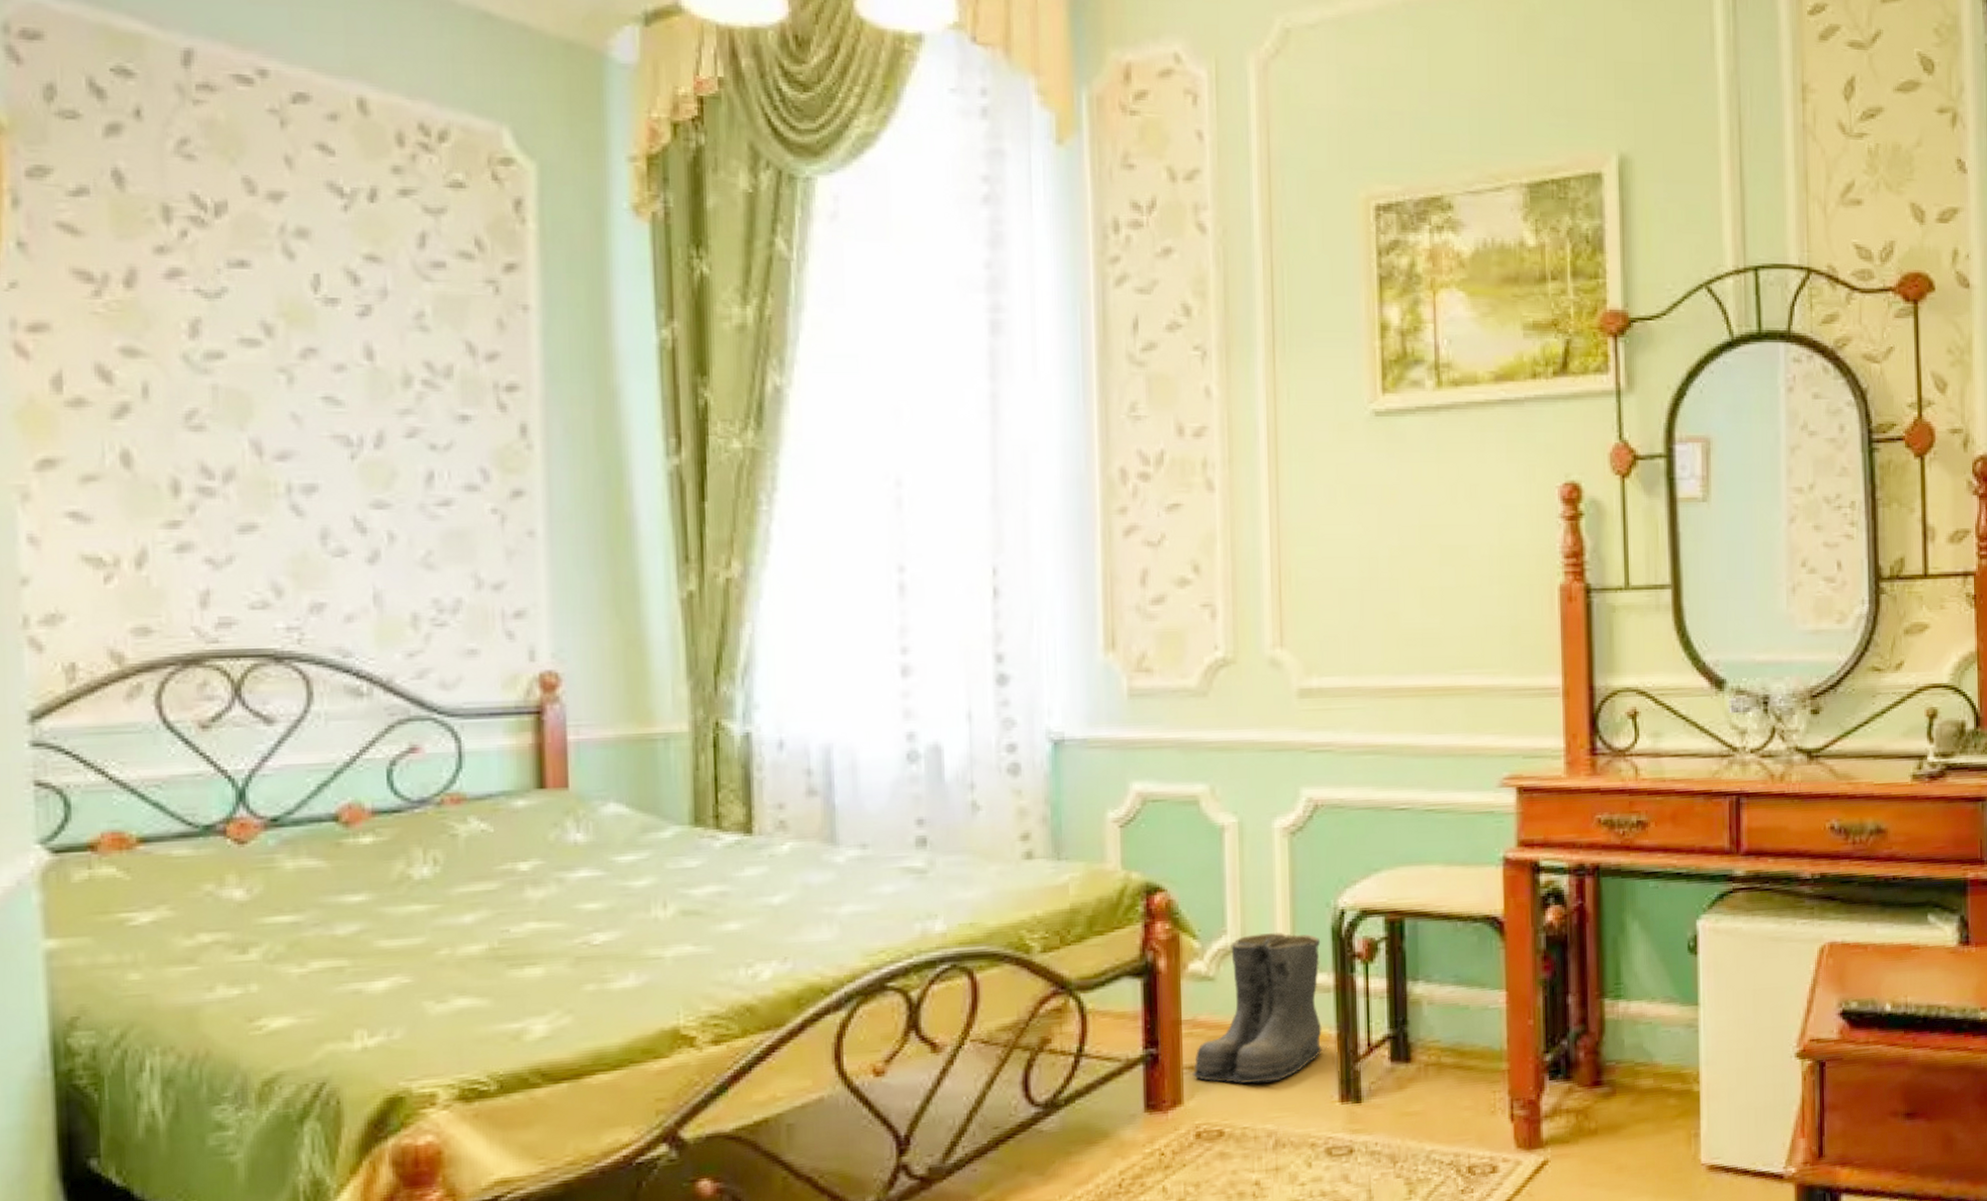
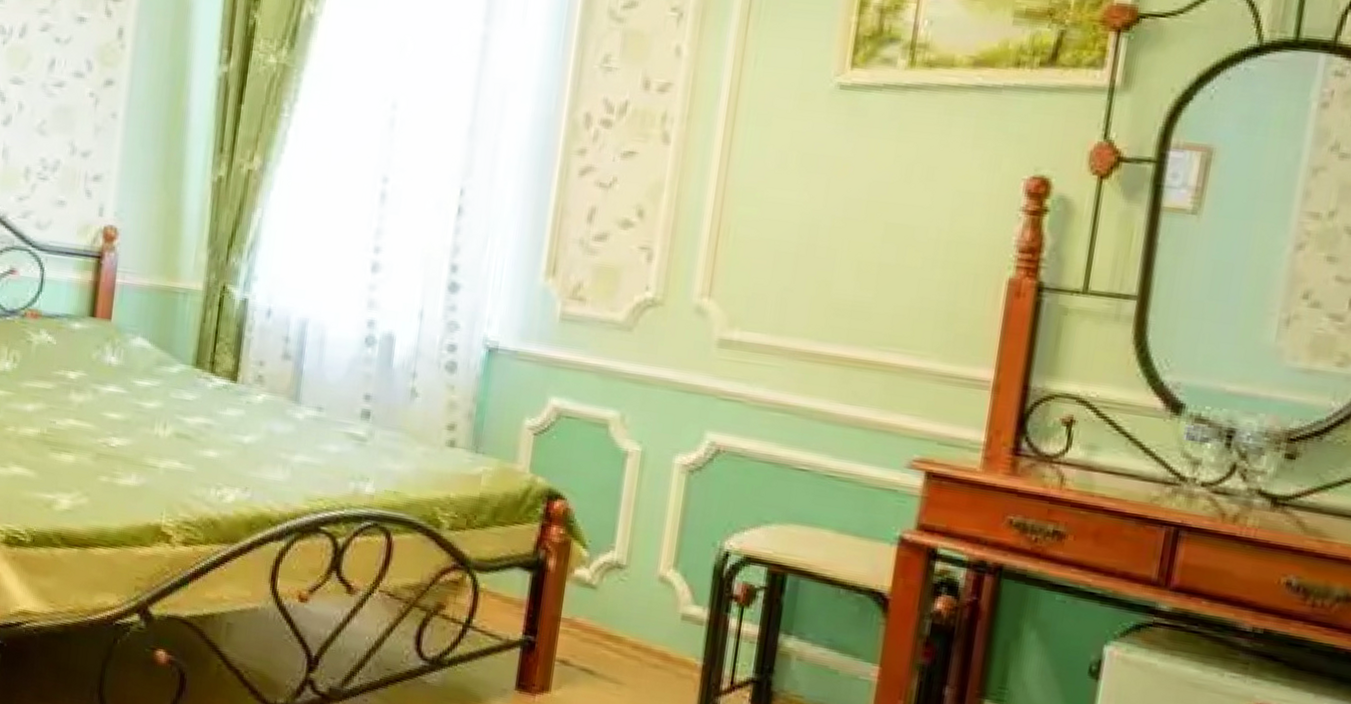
boots: present [1192,931,1326,1084] -> none [562,555,702,694]

